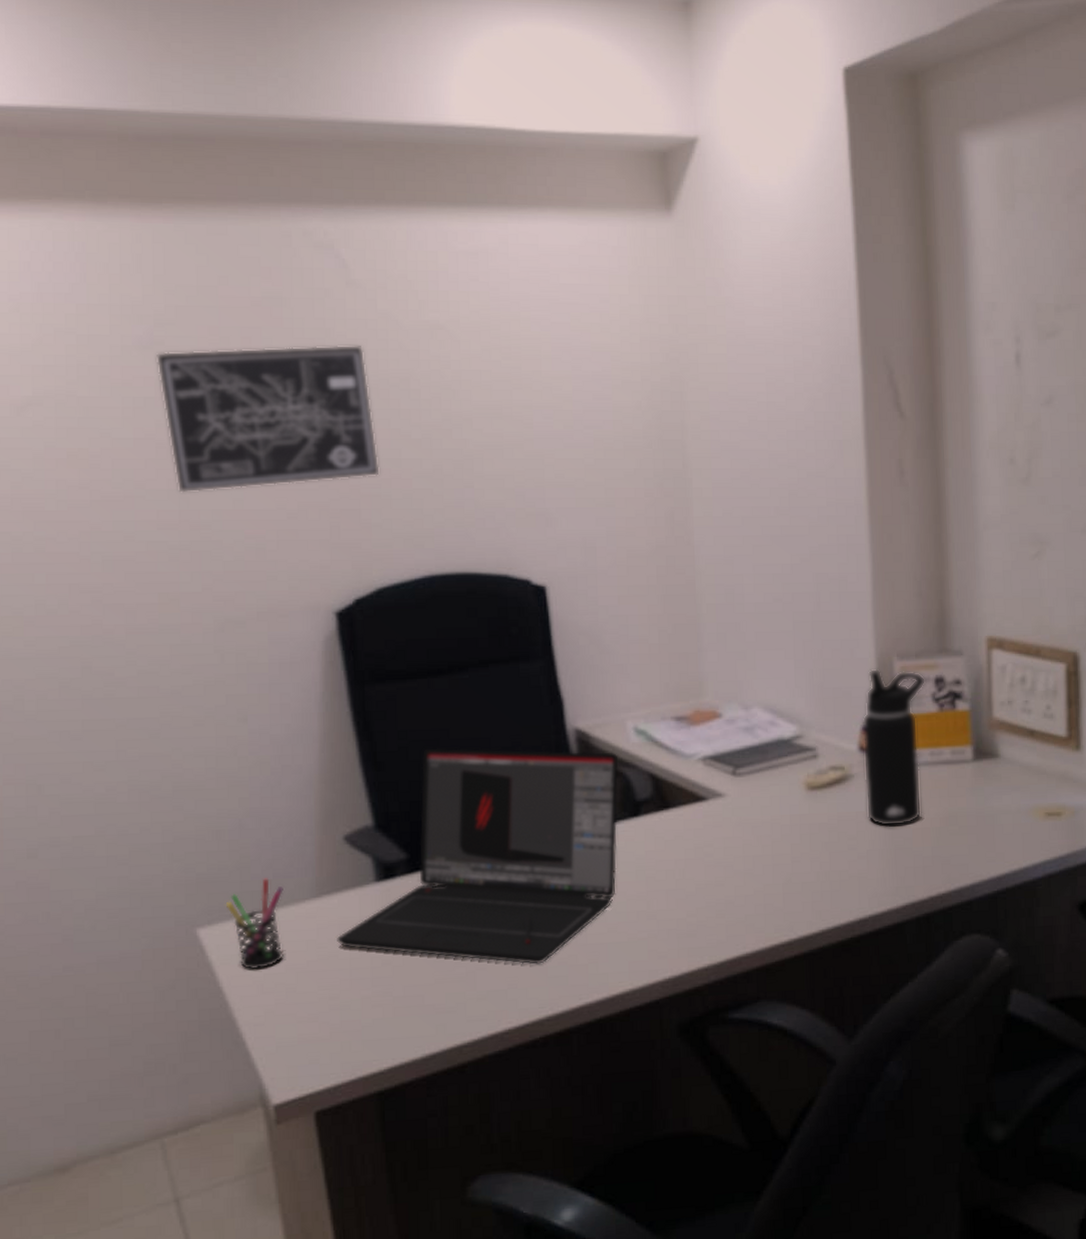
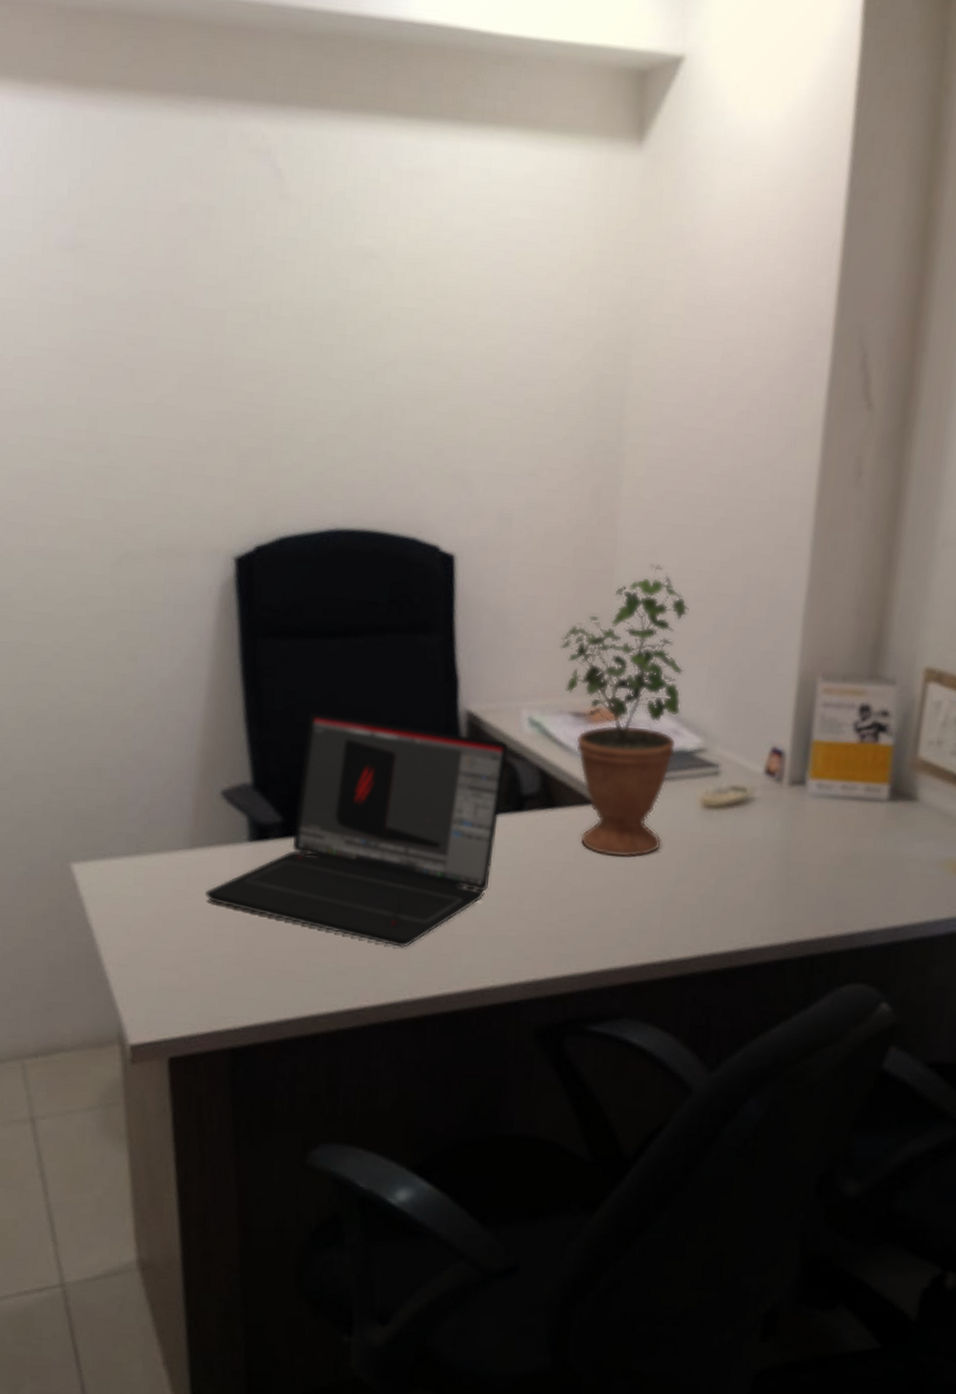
wall art: present [155,344,380,493] -> none [76,256,296,417]
pen holder: present [225,878,284,970] -> none [100,822,158,912]
potted plant: none [654,574,774,848] -> present [559,564,689,858]
water bottle: present [862,668,926,827] -> none [762,687,850,860]

